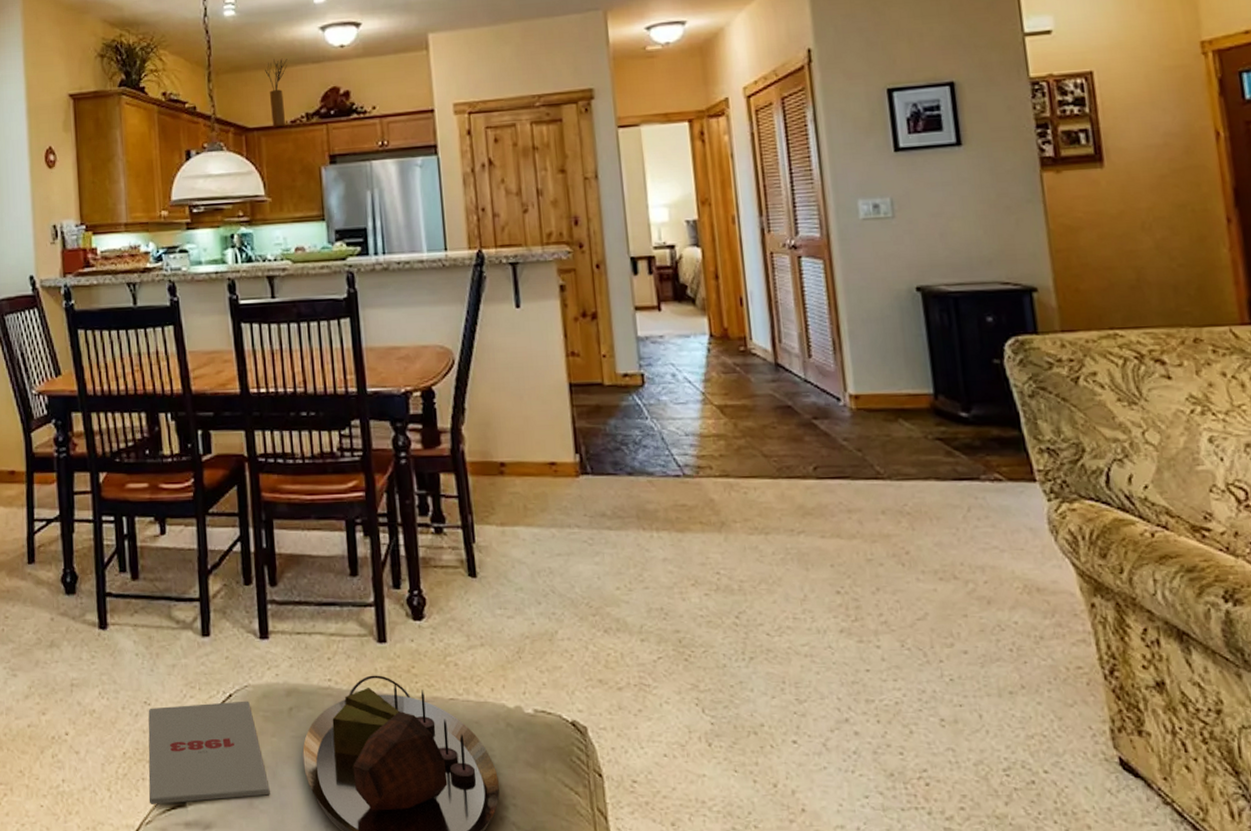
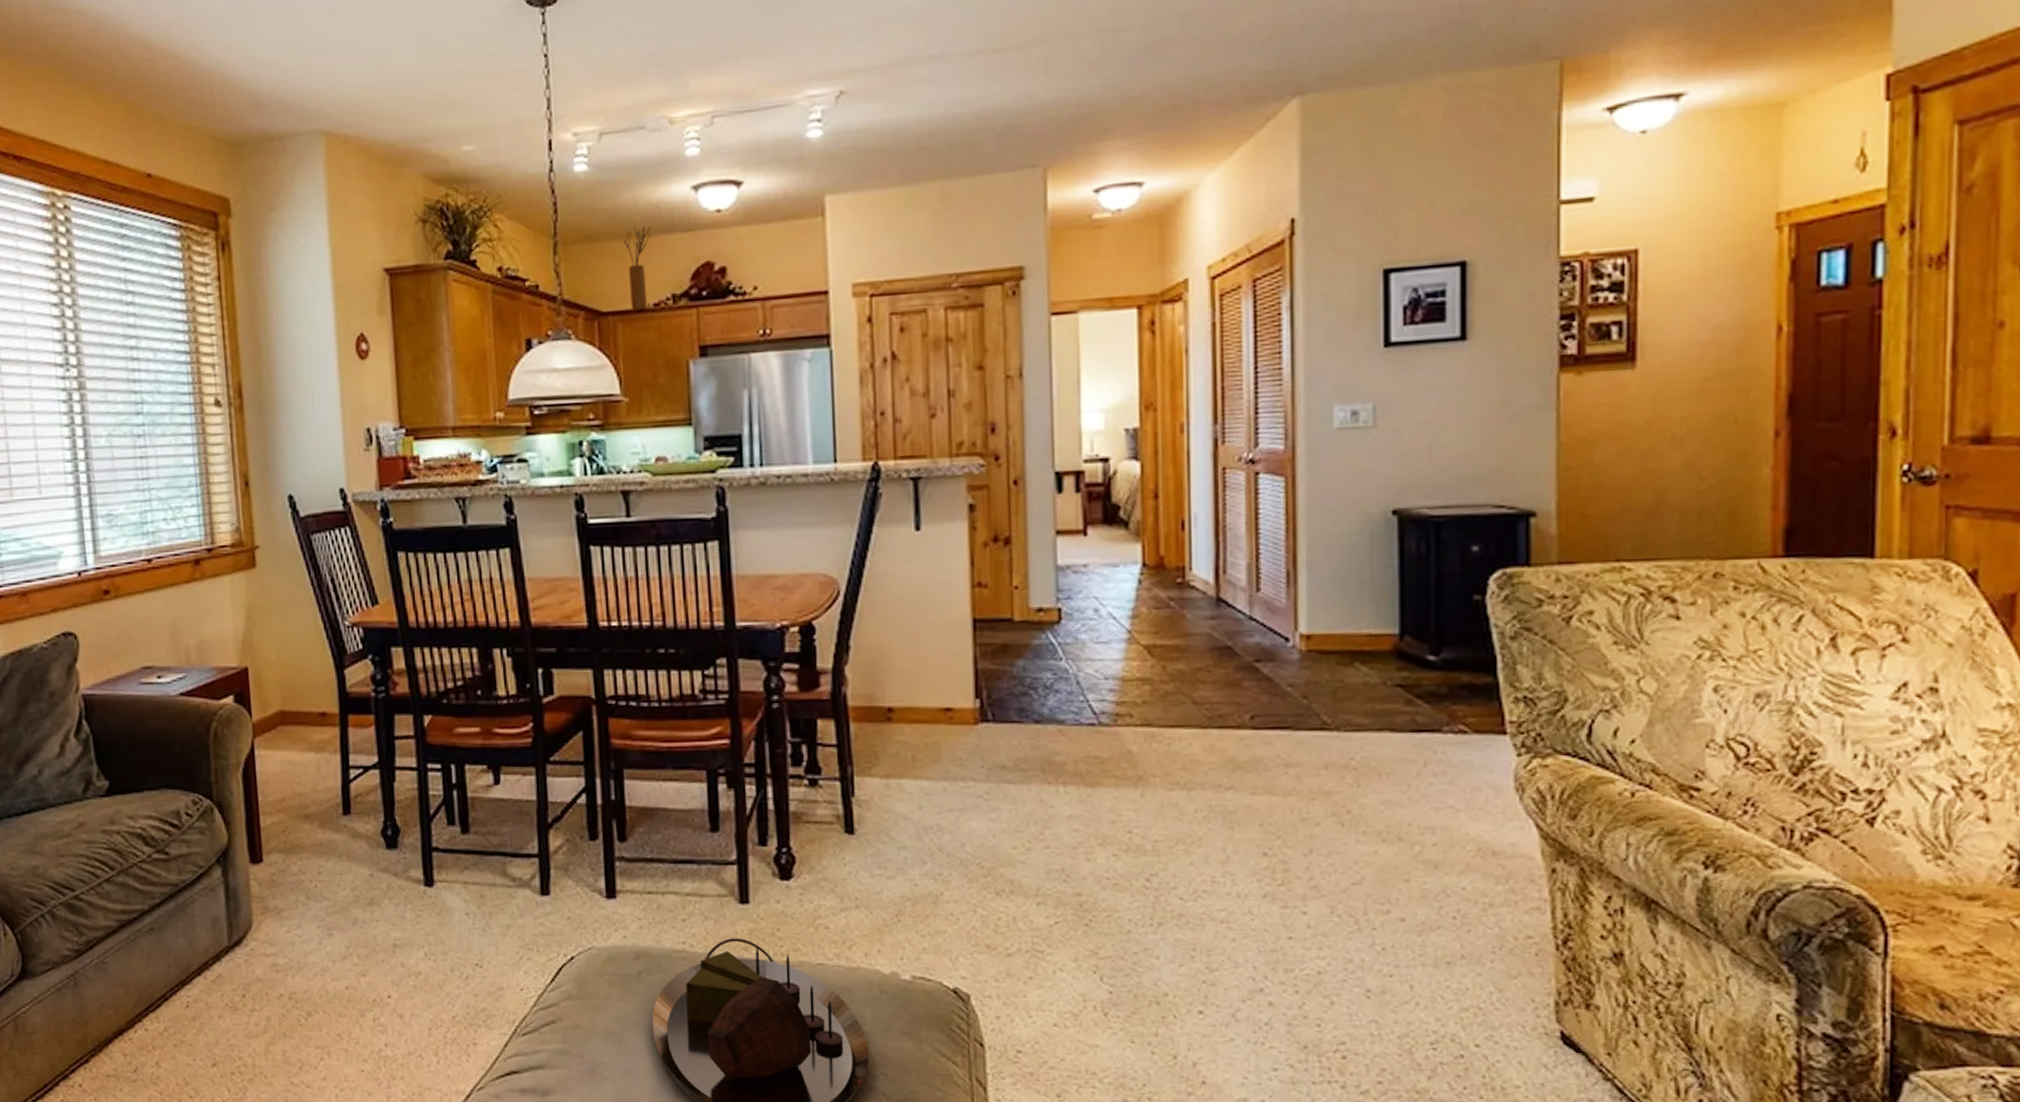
magazine: present [148,700,270,804] -> none [480,964,615,1070]

